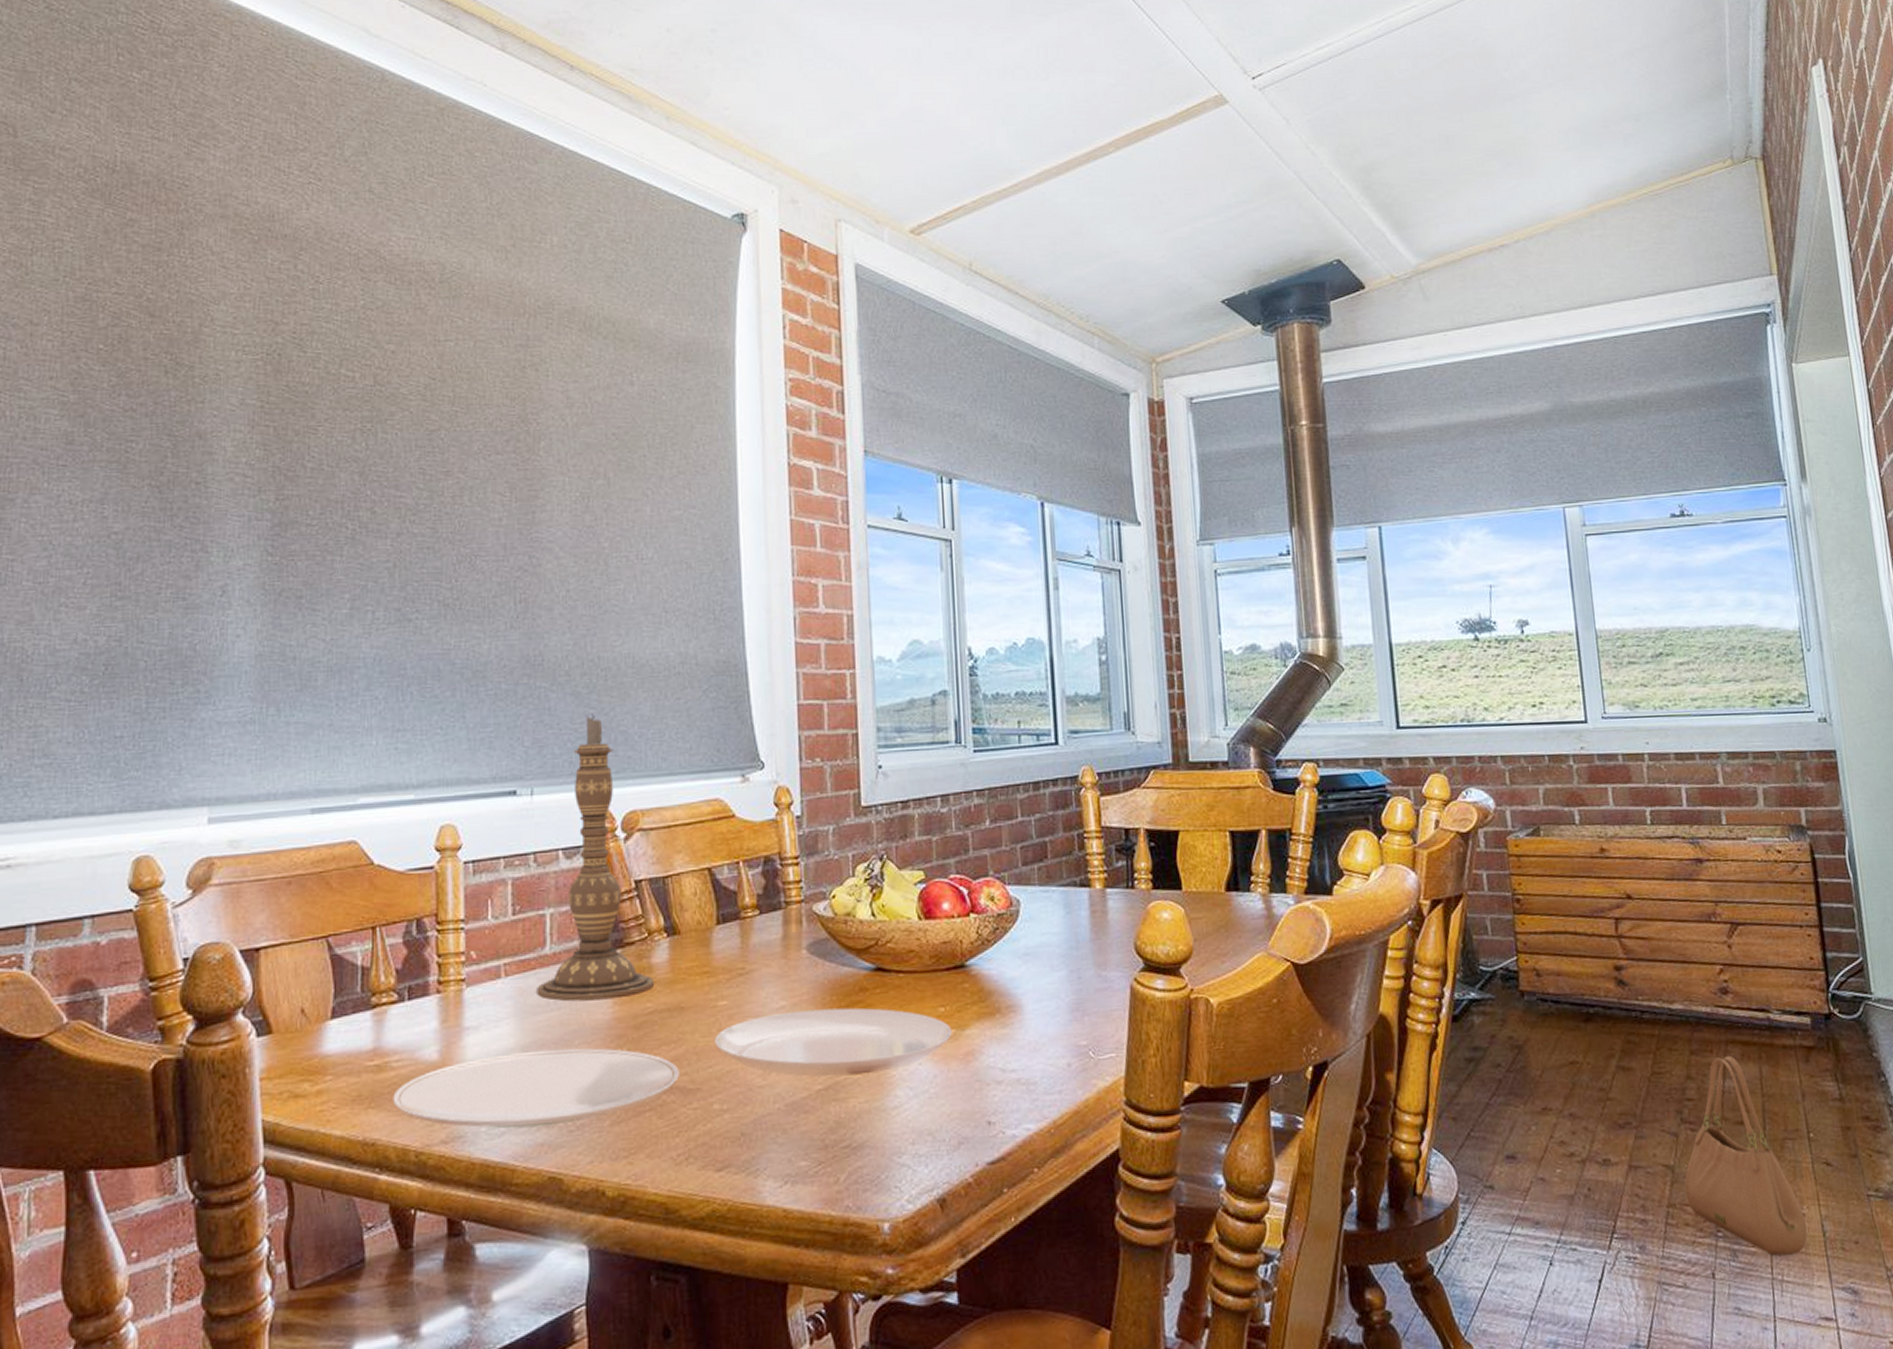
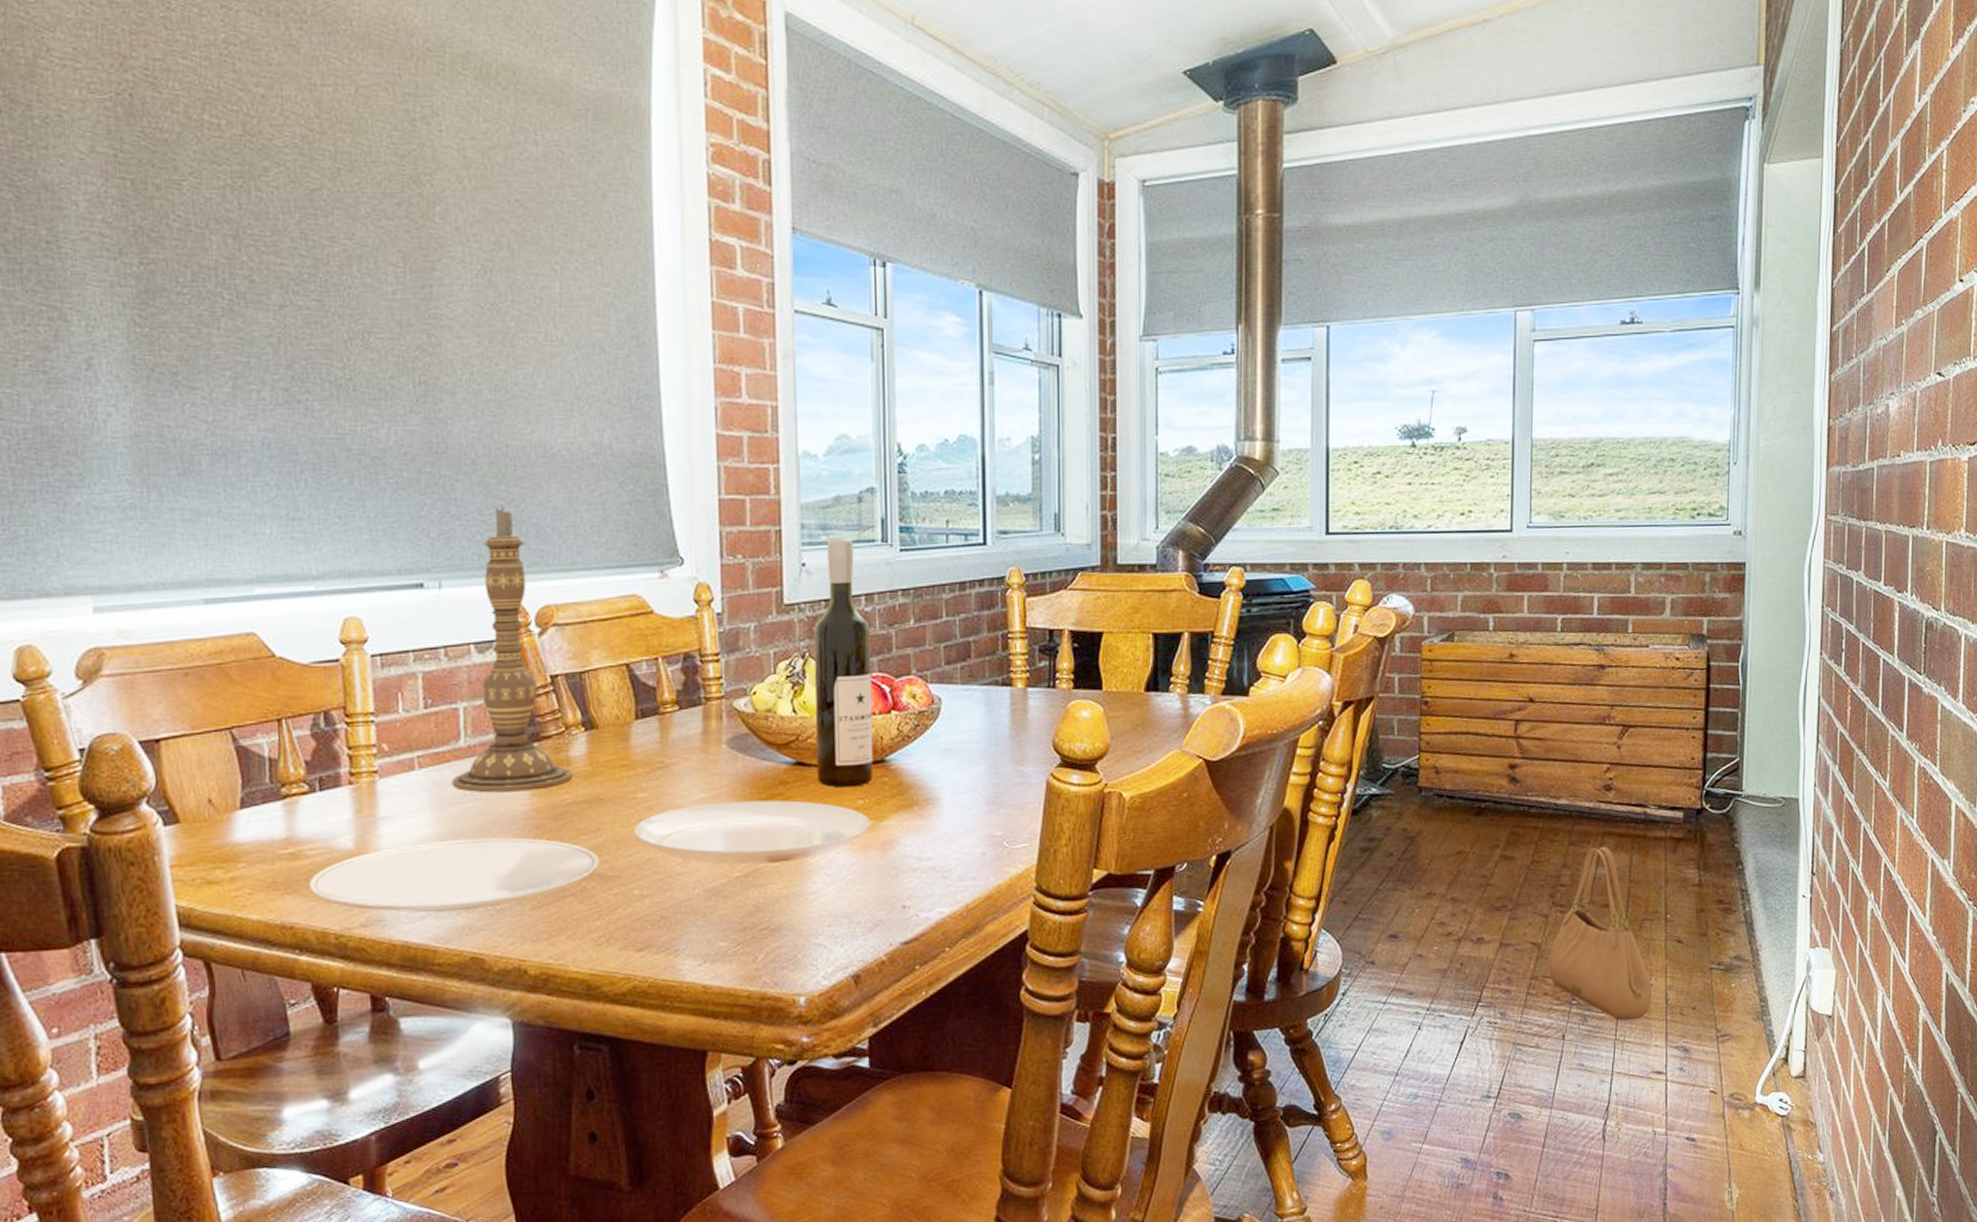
bottle: none [891,739,954,995] -> present [814,537,873,788]

